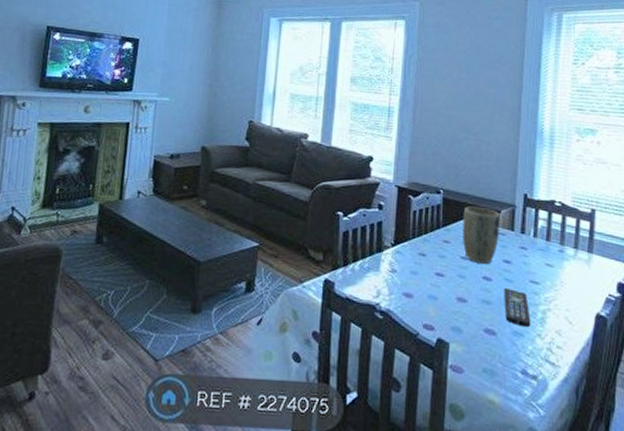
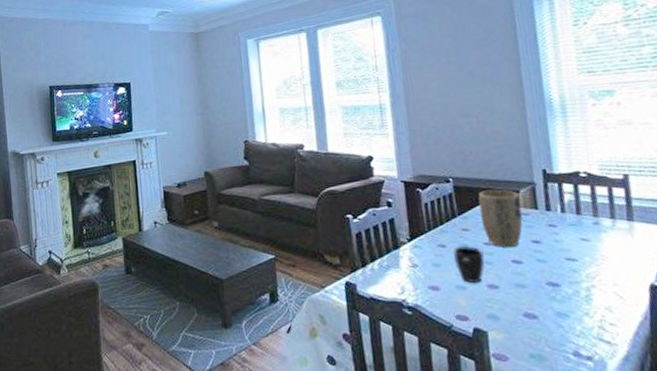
mug: none [431,257,459,296] -> present [453,246,486,284]
remote control: present [504,287,531,328] -> none [537,268,576,308]

